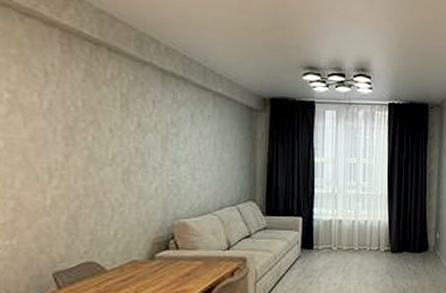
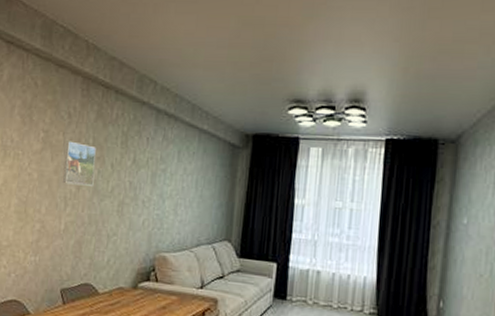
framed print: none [41,103,89,154] -> present [62,141,96,186]

